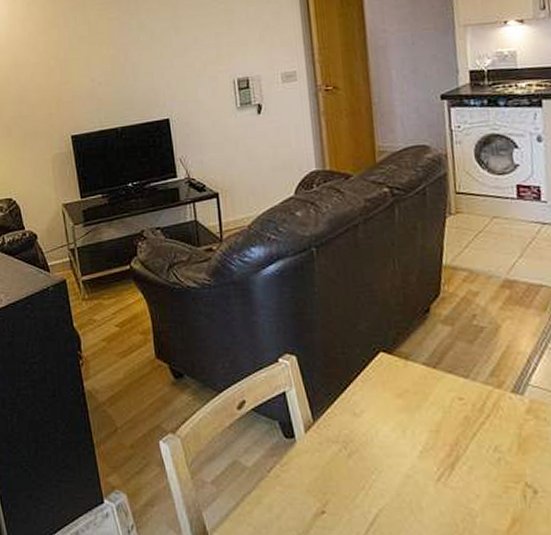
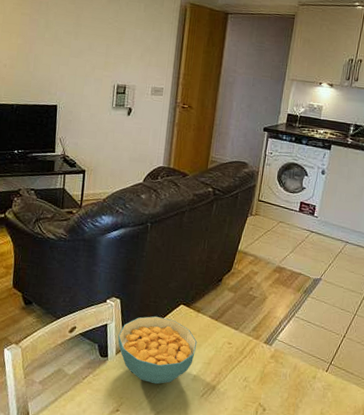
cereal bowl: none [303,372,415,470] -> present [118,316,198,385]

